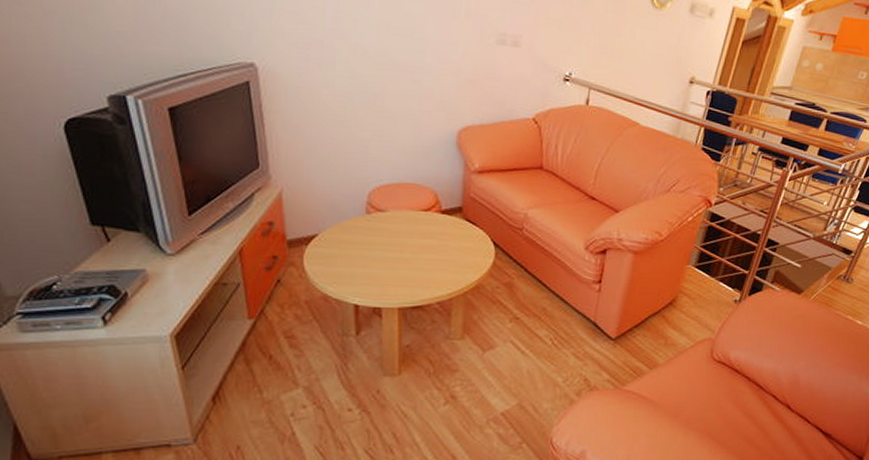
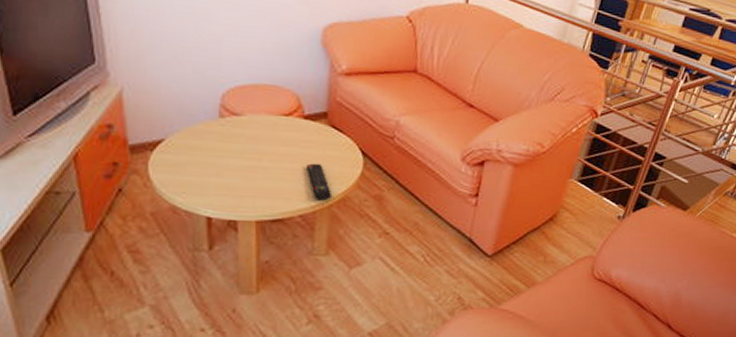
remote control: none [444,254,466,288] -> present [306,163,331,201]

